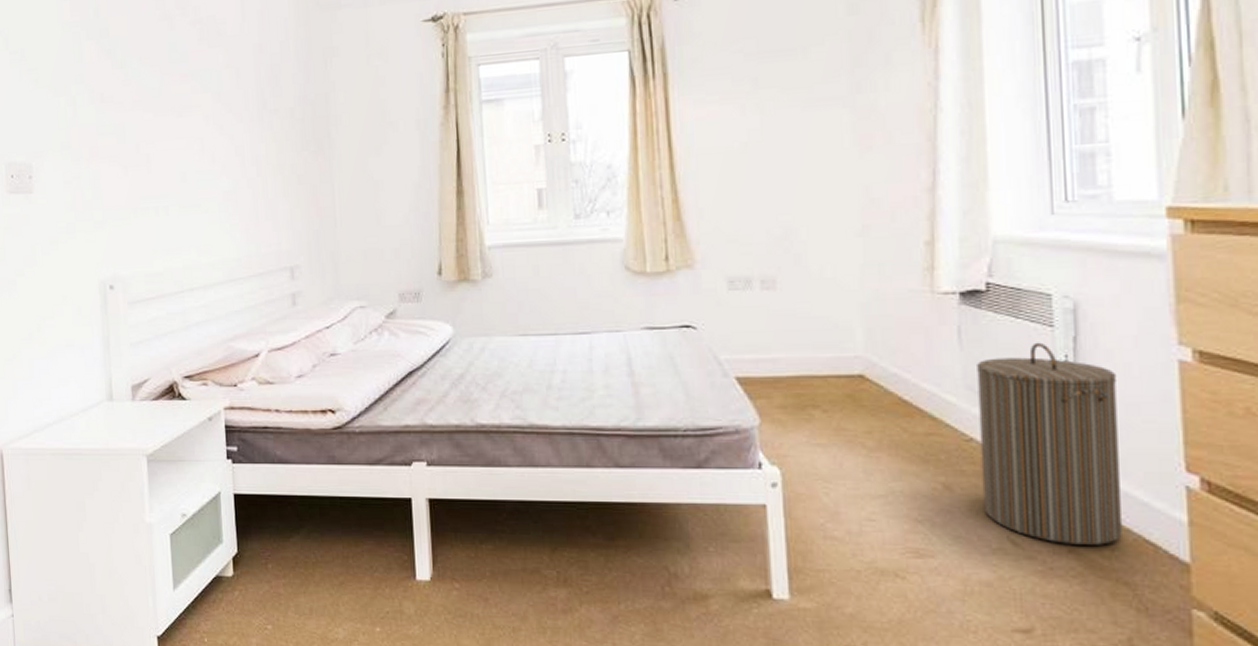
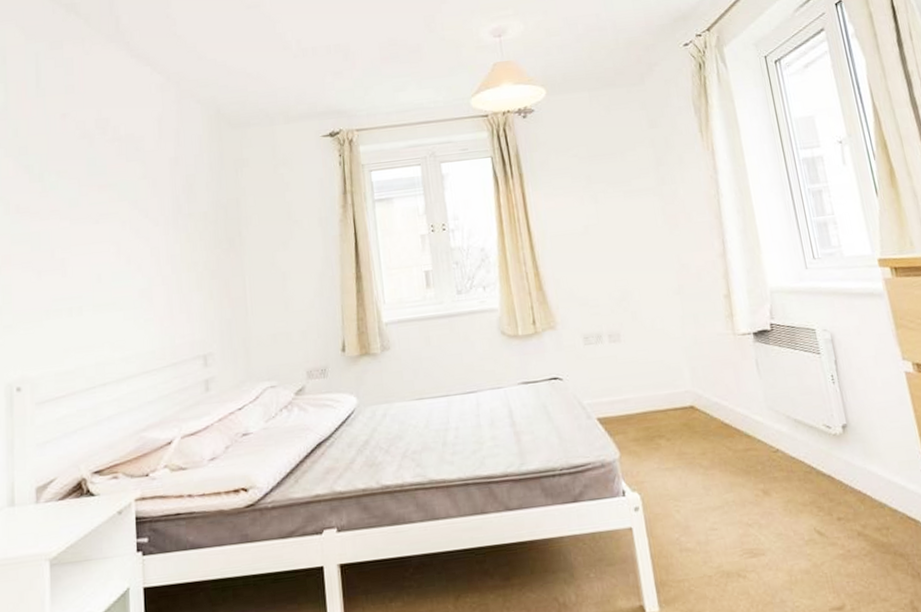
laundry hamper: present [977,342,1124,545] -> none [773,367,892,529]

